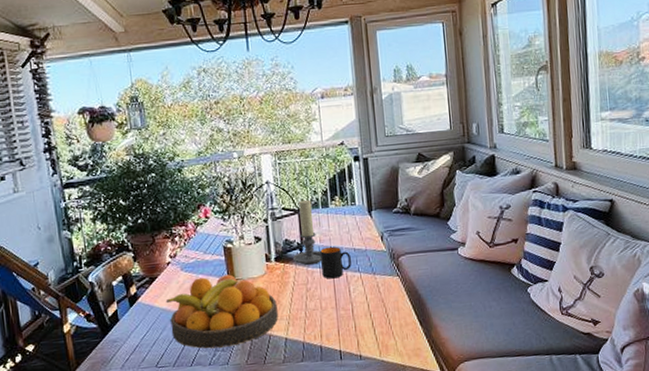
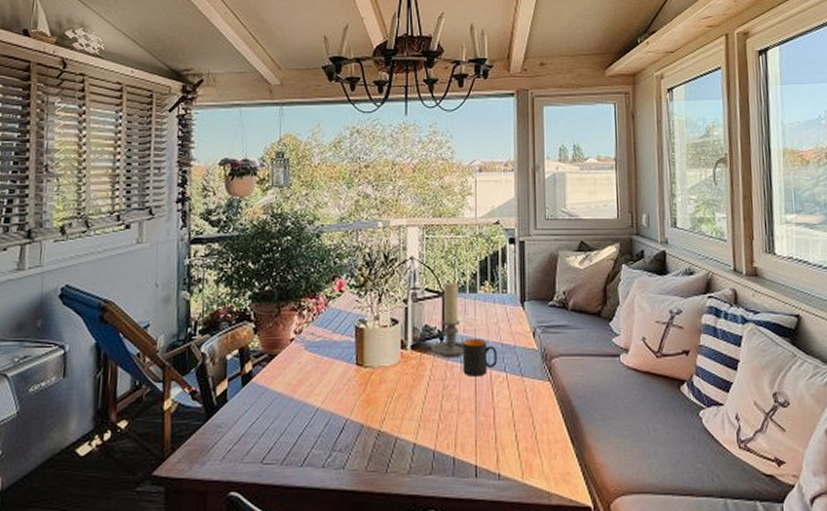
fruit bowl: present [166,274,278,349] -> none [283,360,408,447]

